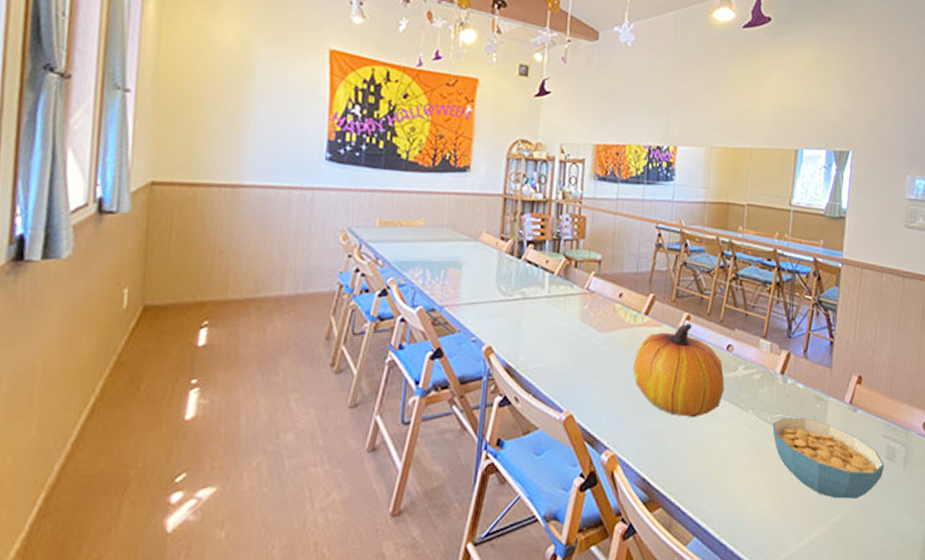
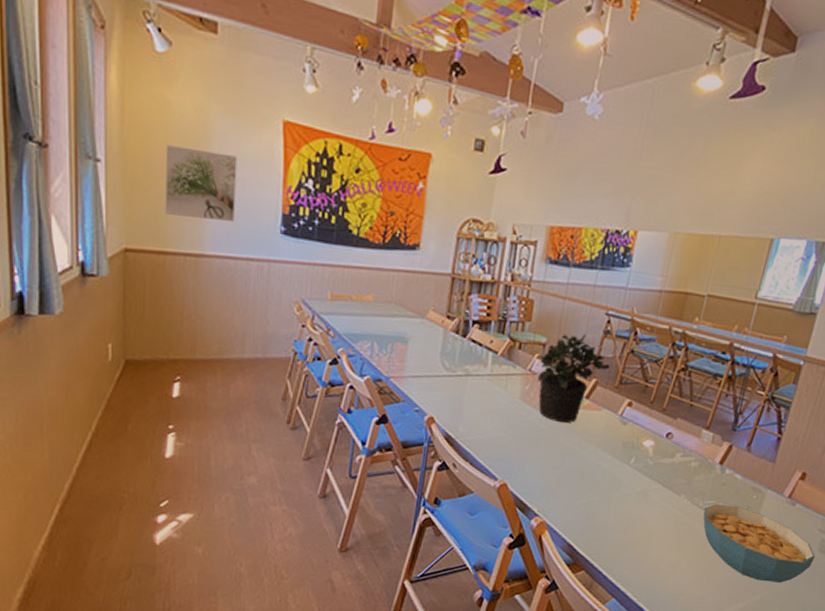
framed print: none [199,74,281,149] -> present [165,145,238,221]
potted plant: none [596,248,665,342] -> present [538,334,610,423]
pumpkin: present [633,324,725,418] -> none [568,410,660,497]

